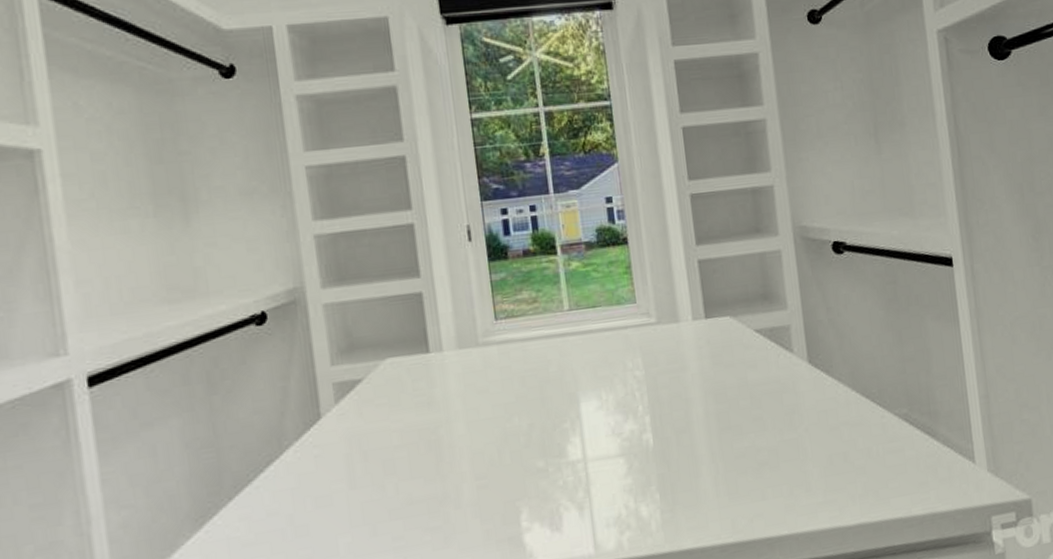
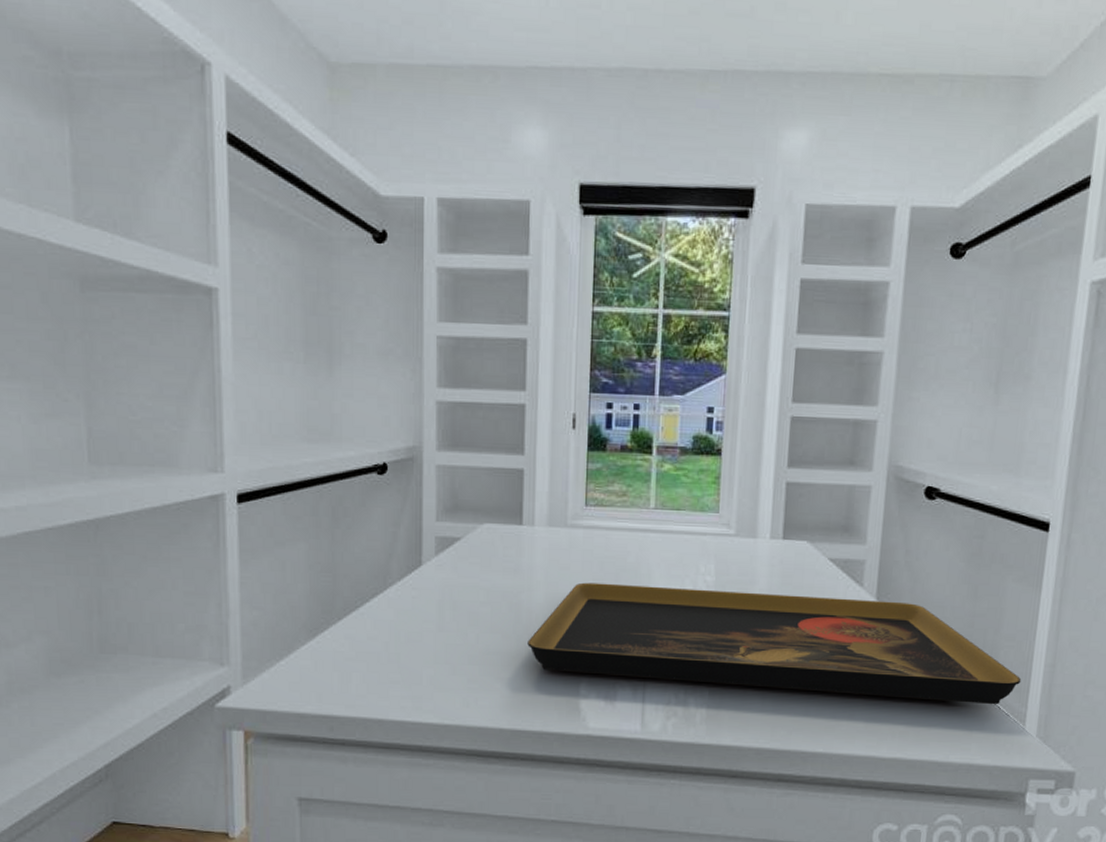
decorative tray: none [454,360,962,509] -> present [527,582,1022,705]

